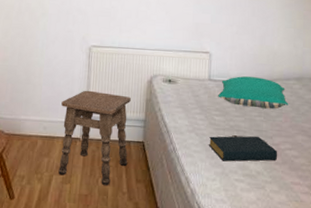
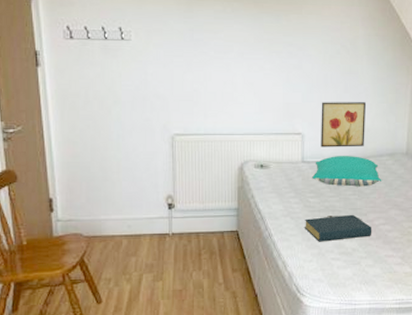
side table: present [58,90,131,185] -> none [145,182,222,278]
wall art: none [227,23,274,69] -> present [321,102,367,147]

